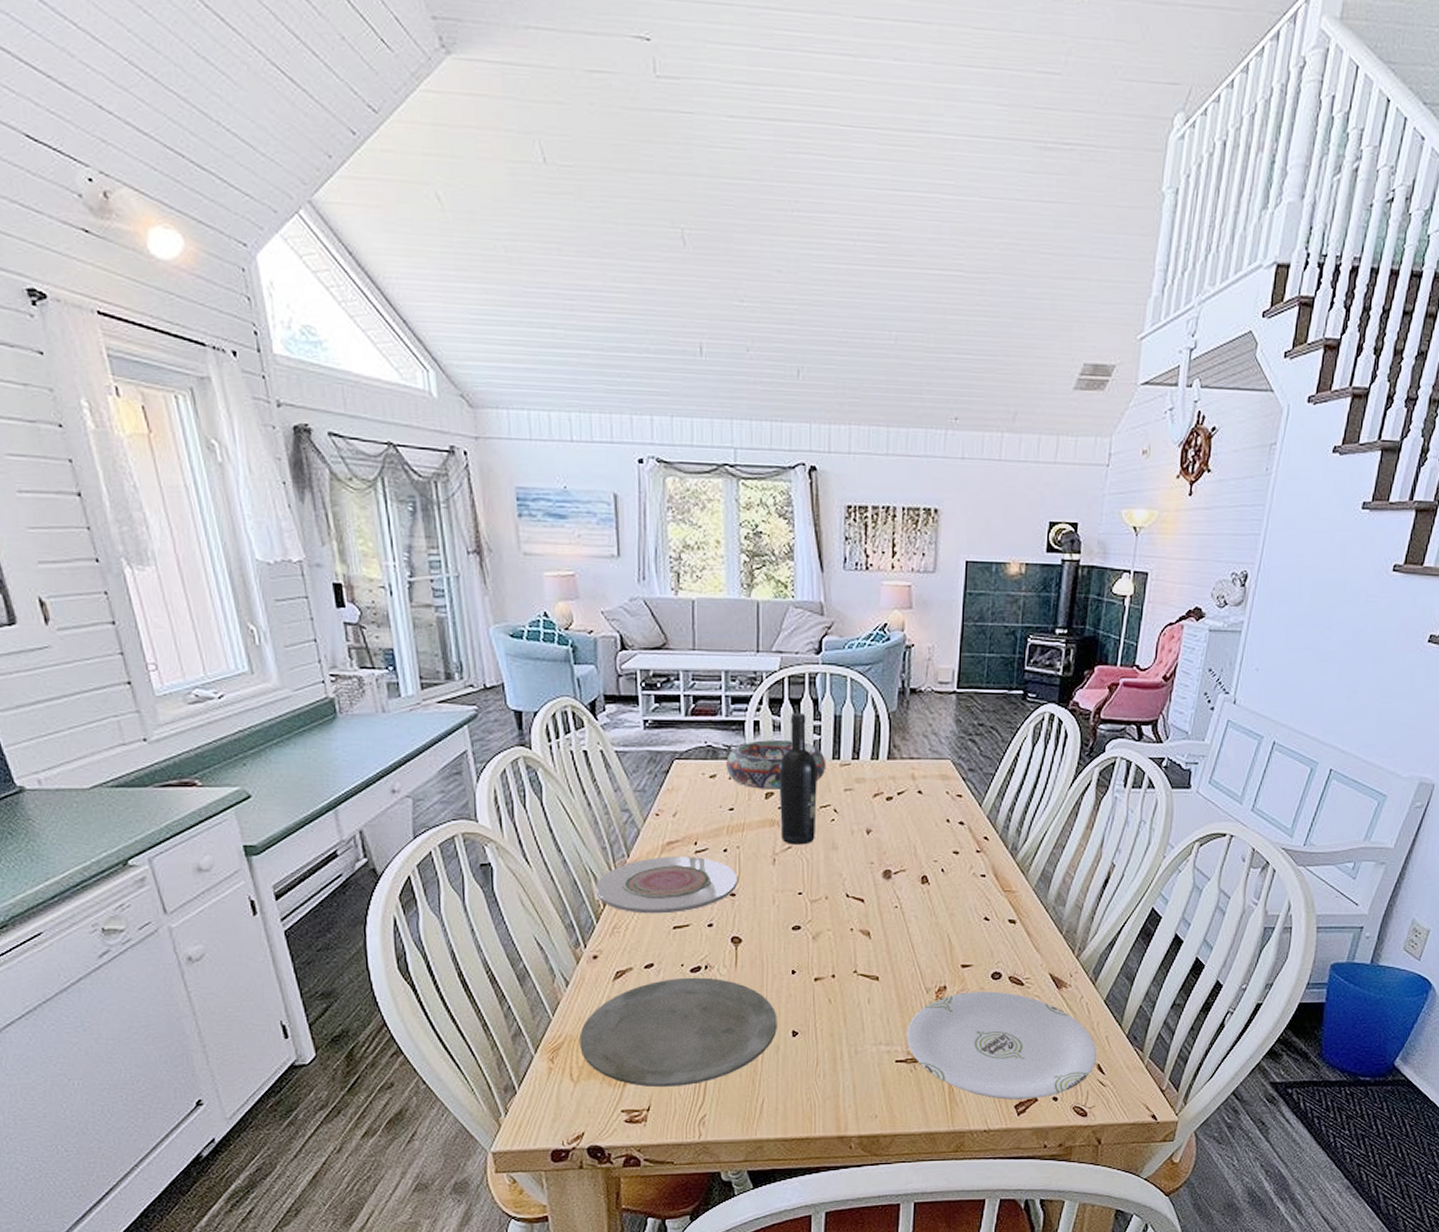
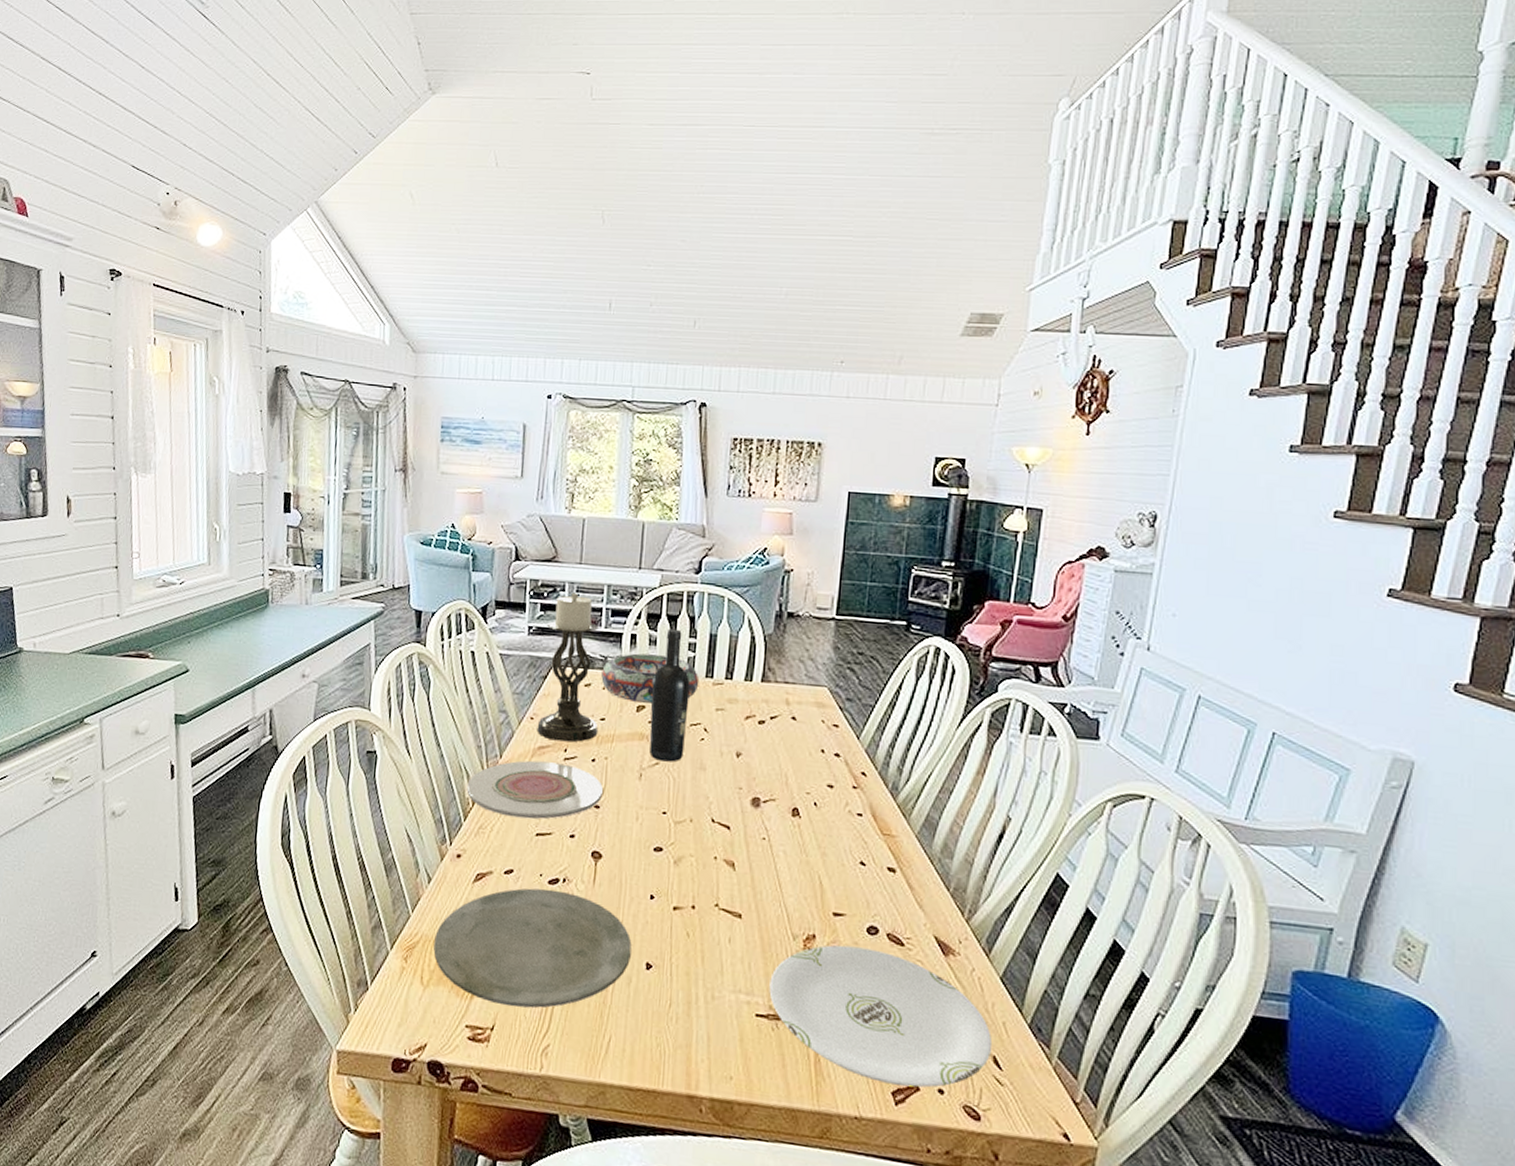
candle holder: none [663,681,728,835] -> present [537,592,599,743]

